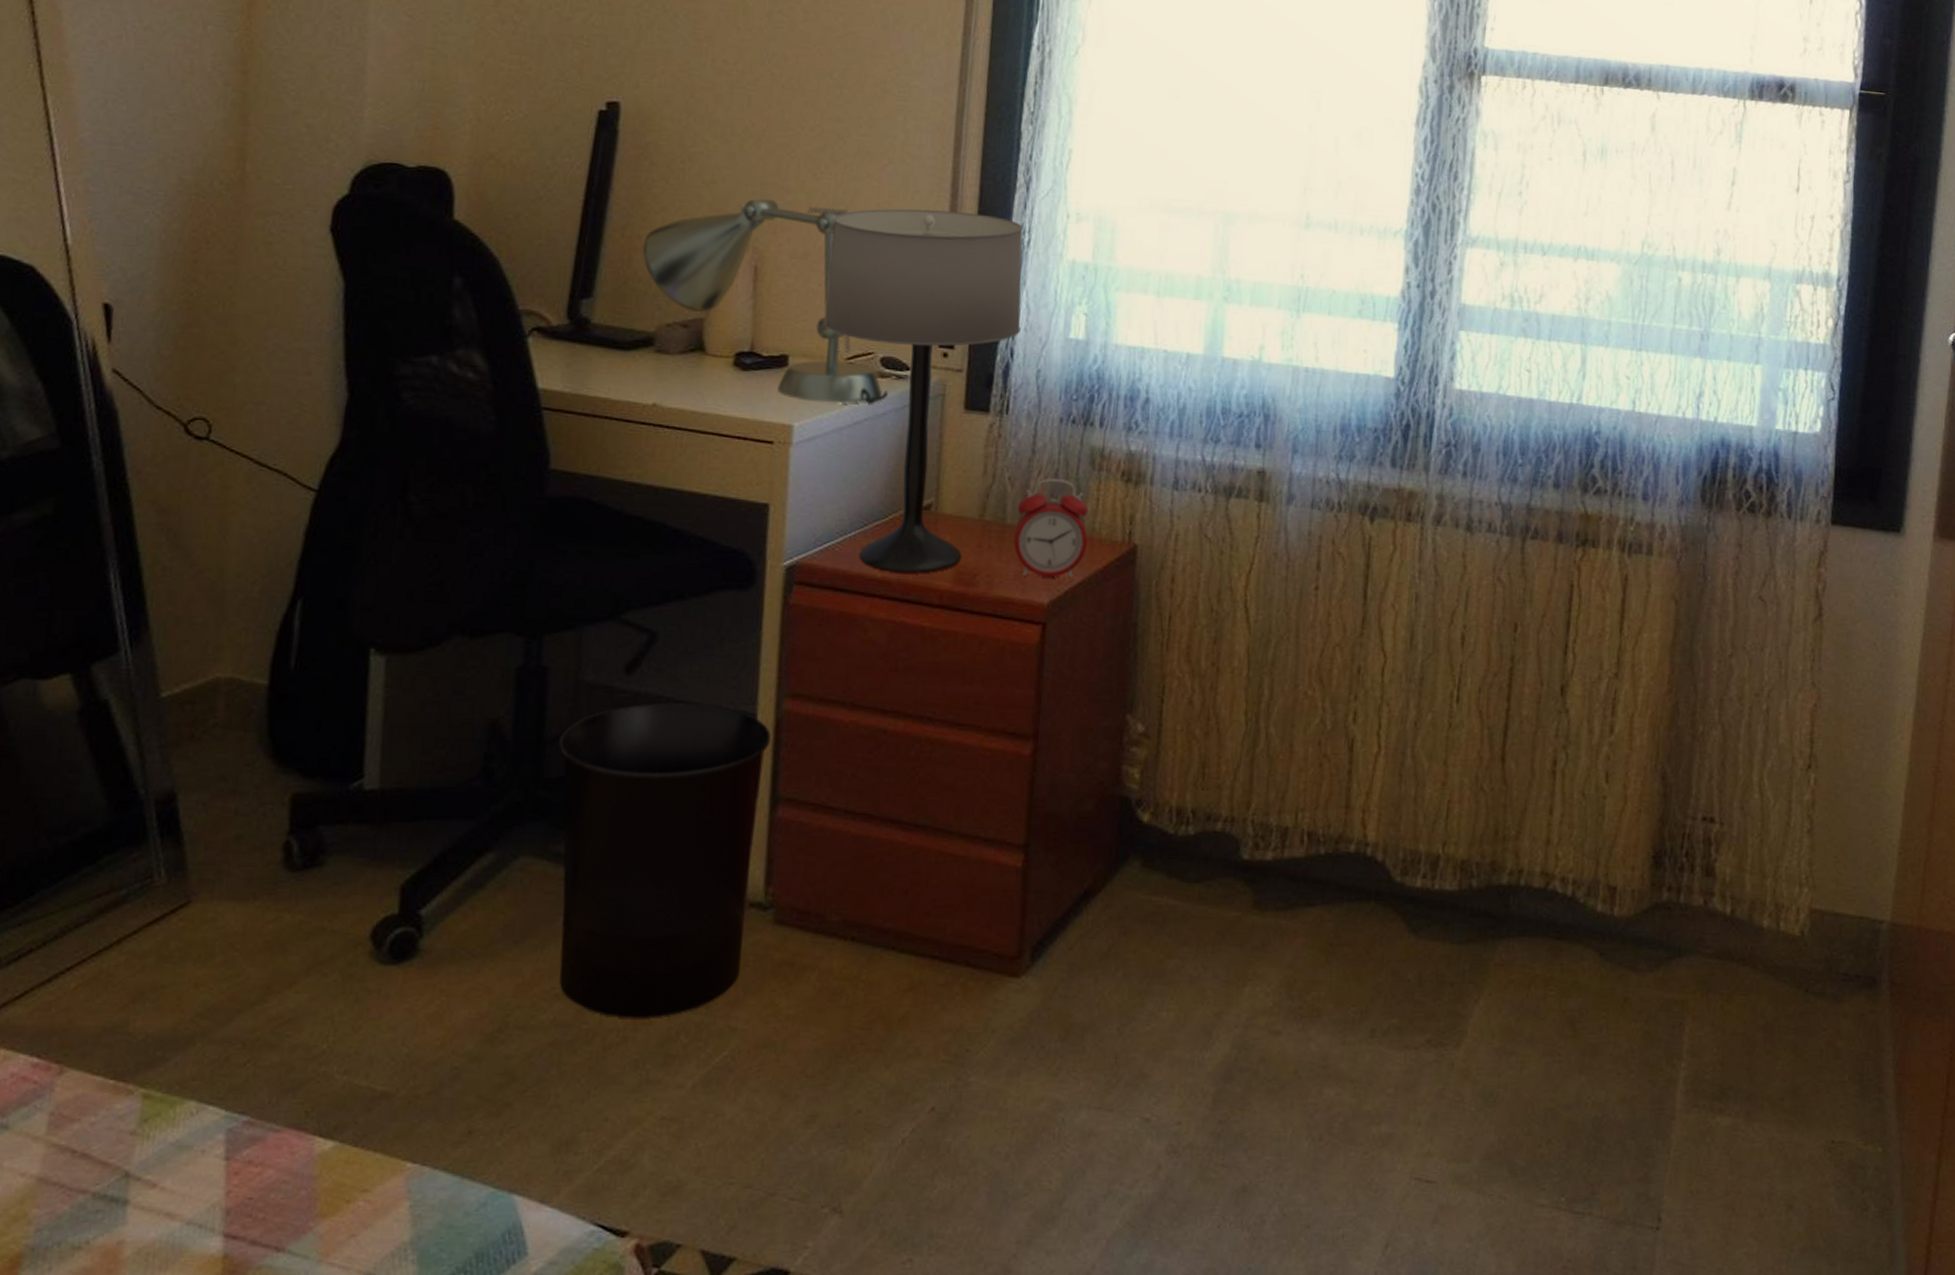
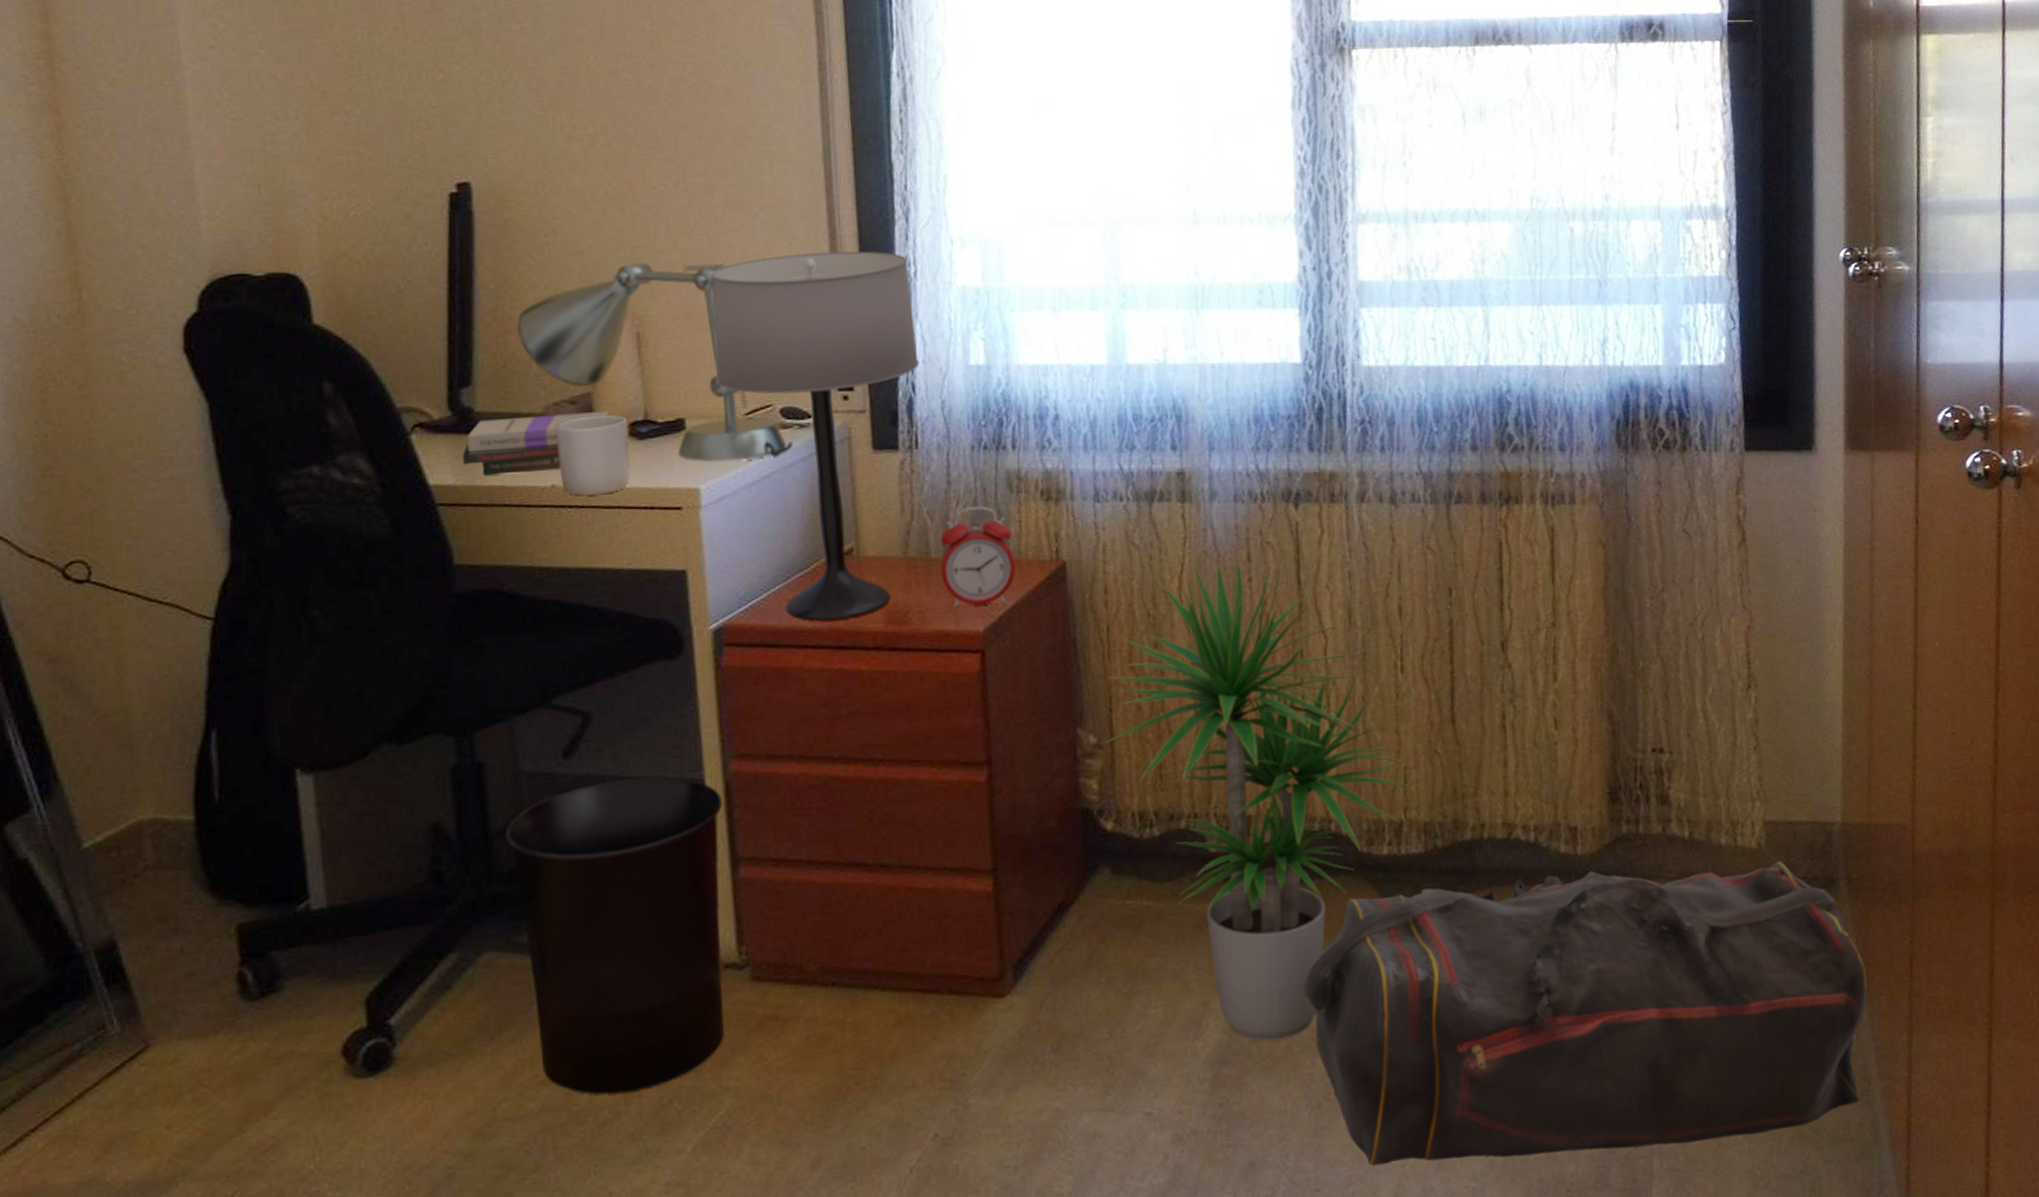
books: none [572,332,719,389] -> present [462,411,610,476]
mug: none [662,340,734,420] -> present [554,414,630,496]
potted plant: none [1150,563,1456,1064] -> present [1103,556,1414,1041]
duffel bag: none [1317,927,1900,1237] -> present [1302,861,1867,1165]

